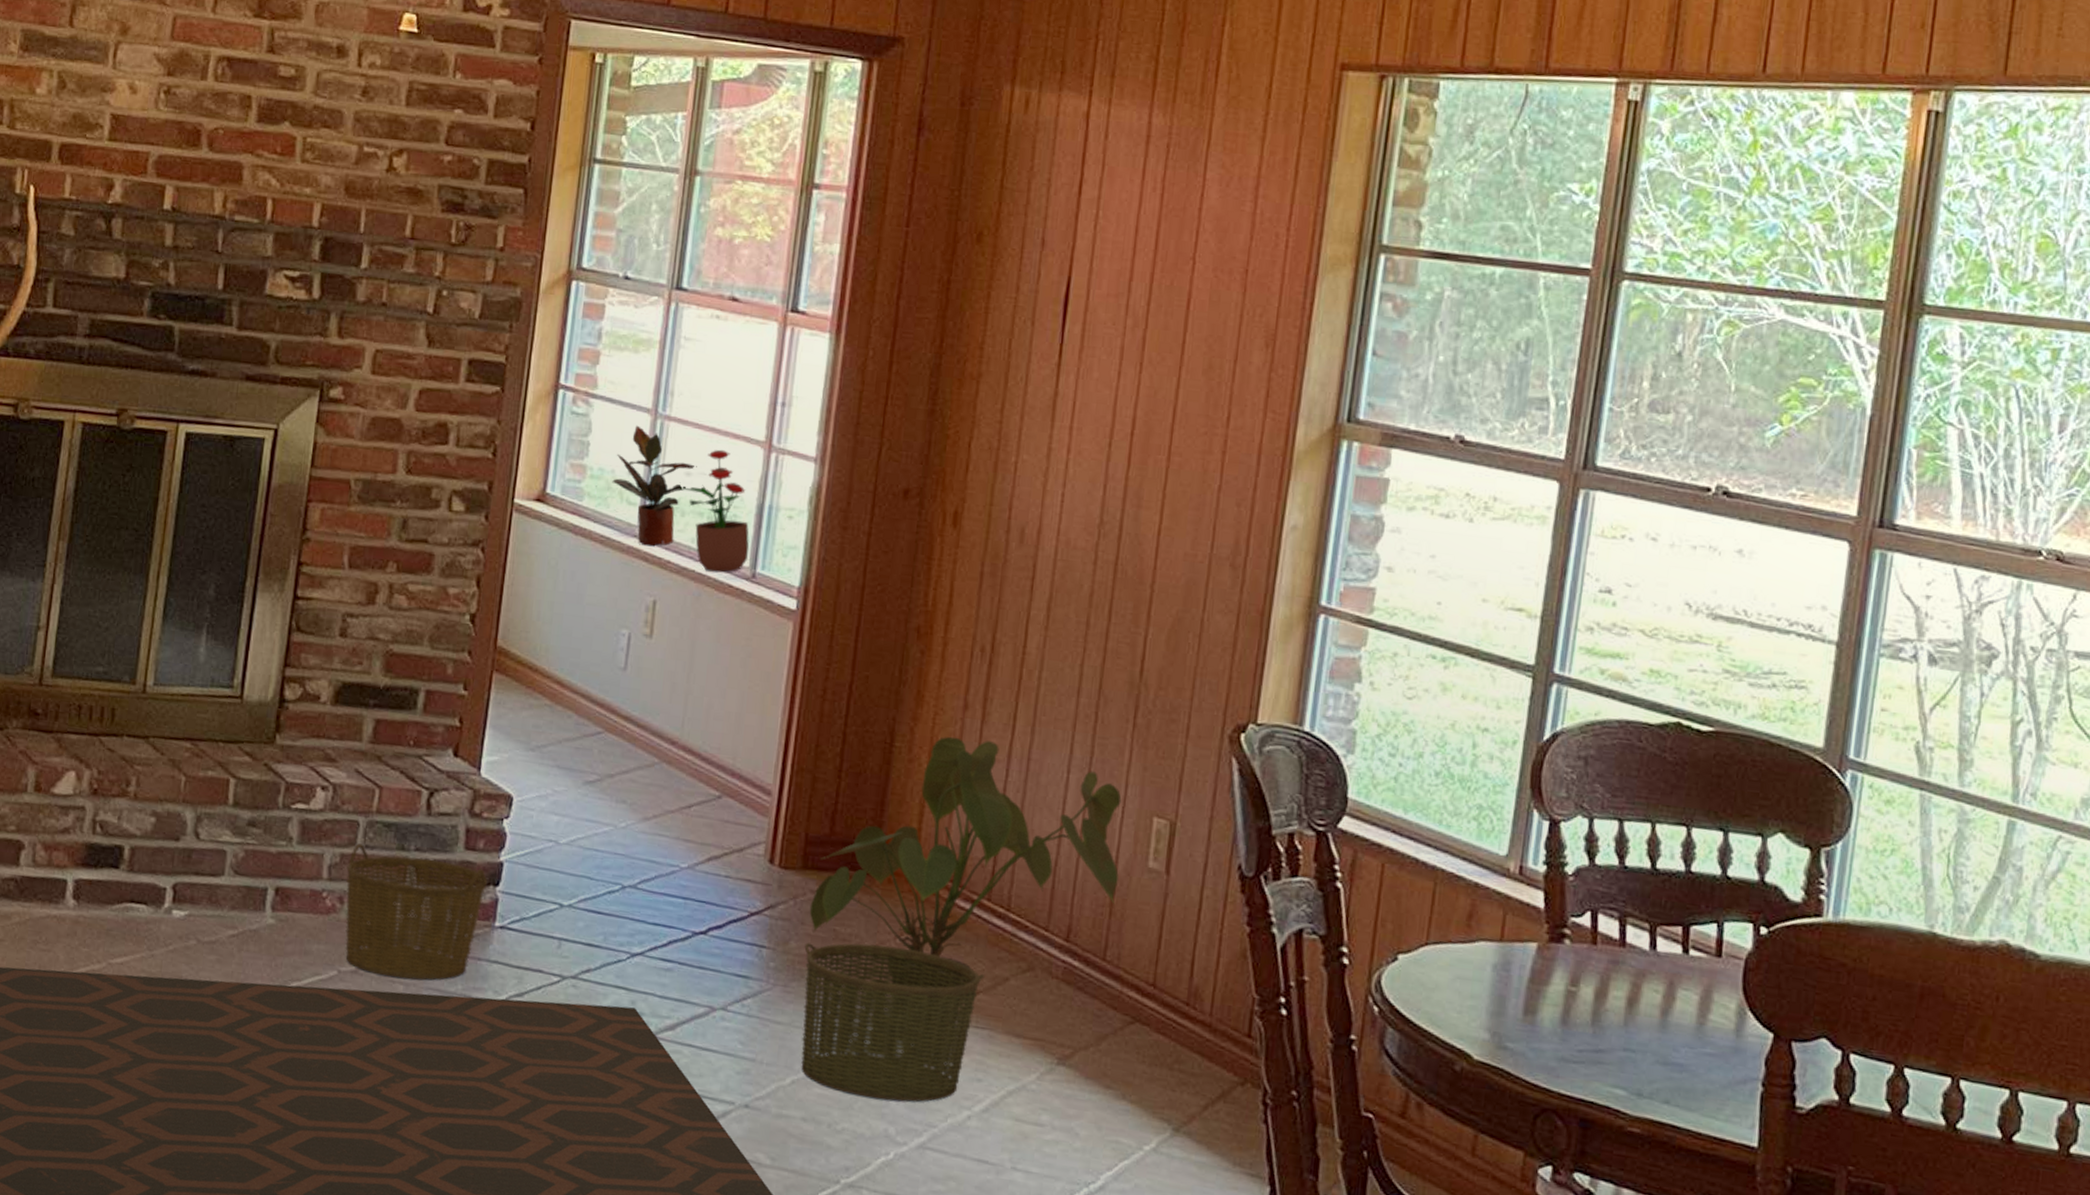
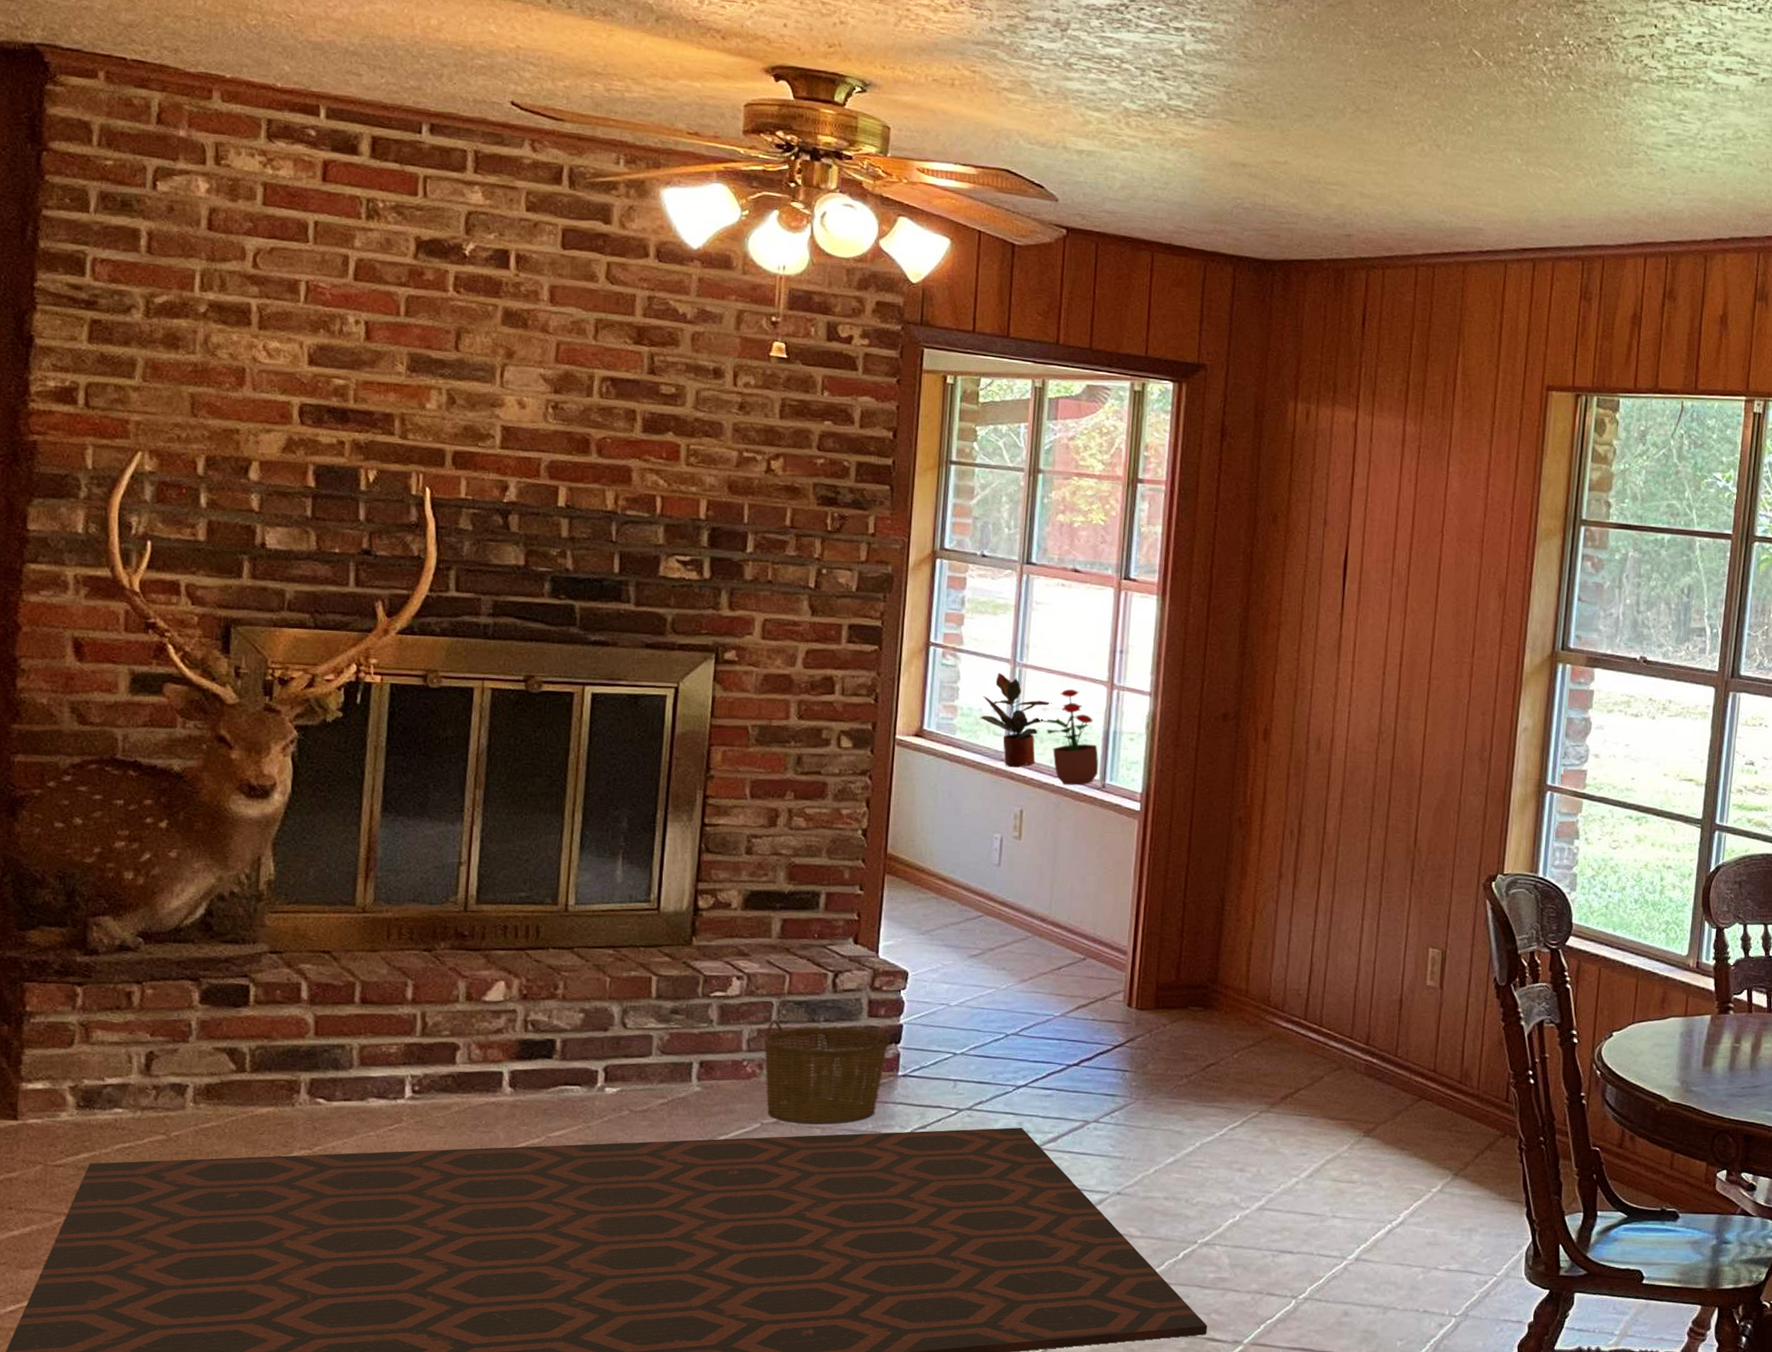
basket: present [801,942,984,1102] -> none [1160,1061,1304,1177]
house plant: present [809,736,1122,1041] -> none [1162,899,1404,1129]

